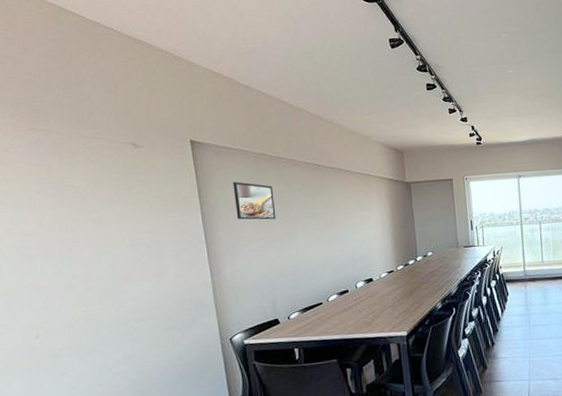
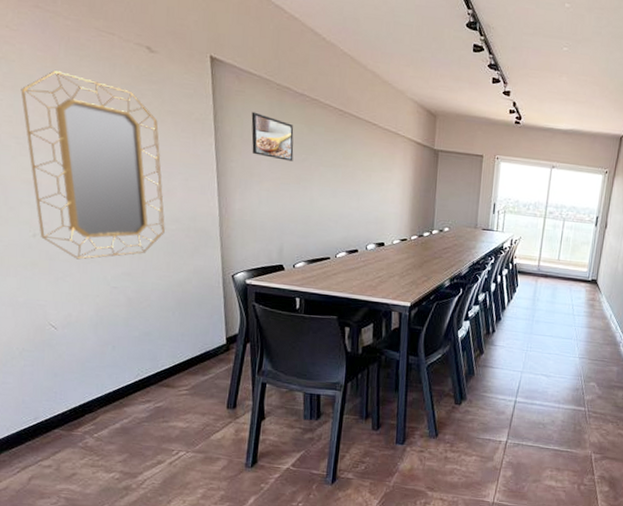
home mirror: none [20,180,161,352] -> present [21,70,165,260]

